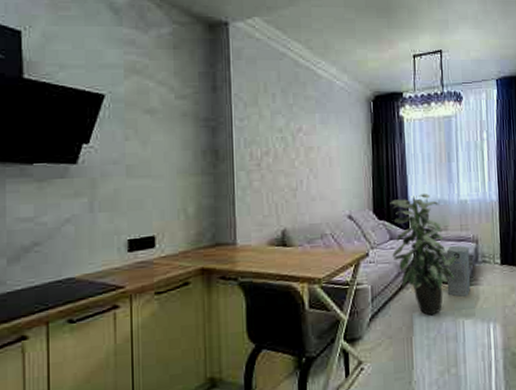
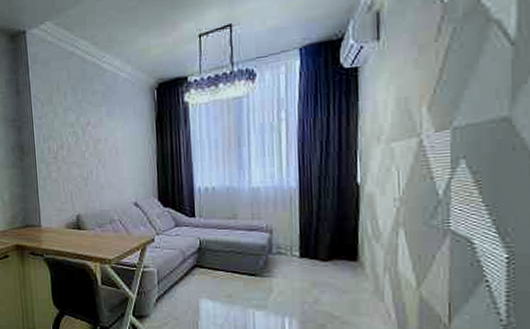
indoor plant: present [390,194,457,316] -> none [174,181,247,303]
air purifier: present [446,246,471,297] -> none [235,235,263,289]

